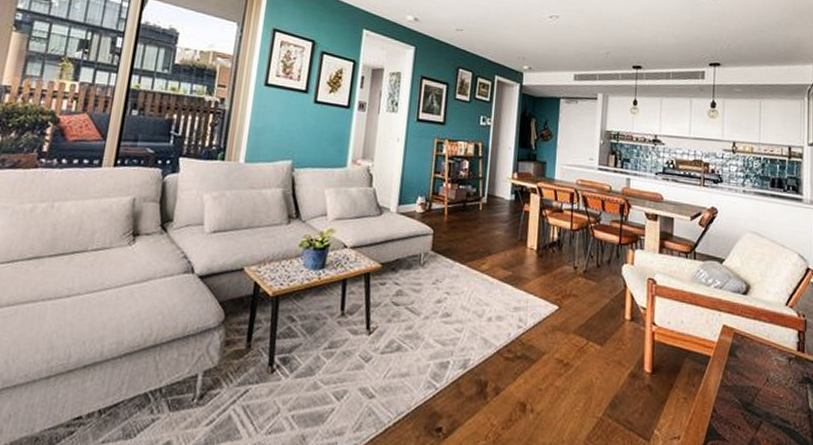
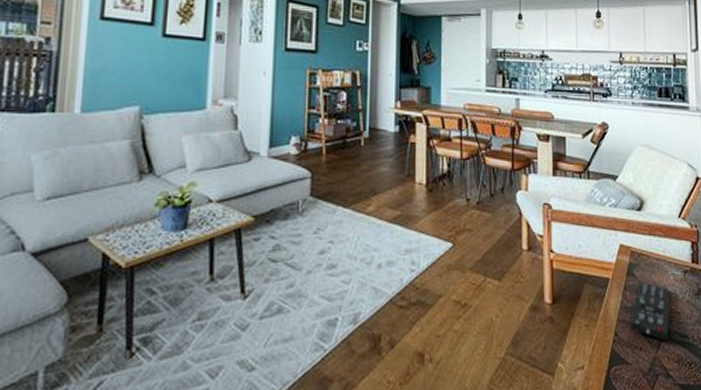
remote control: none [729,362,773,424] -> present [629,280,670,341]

